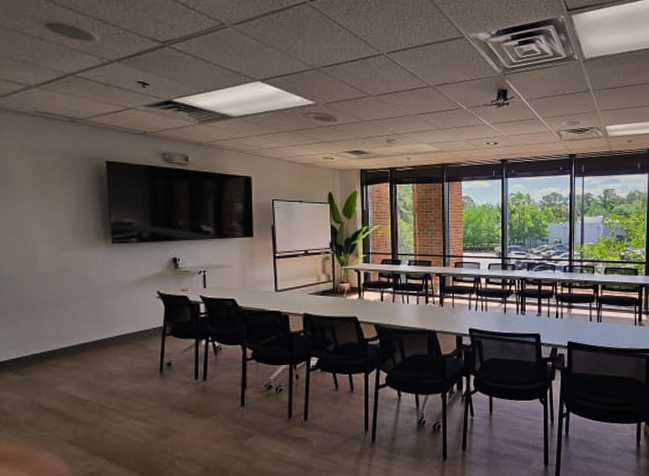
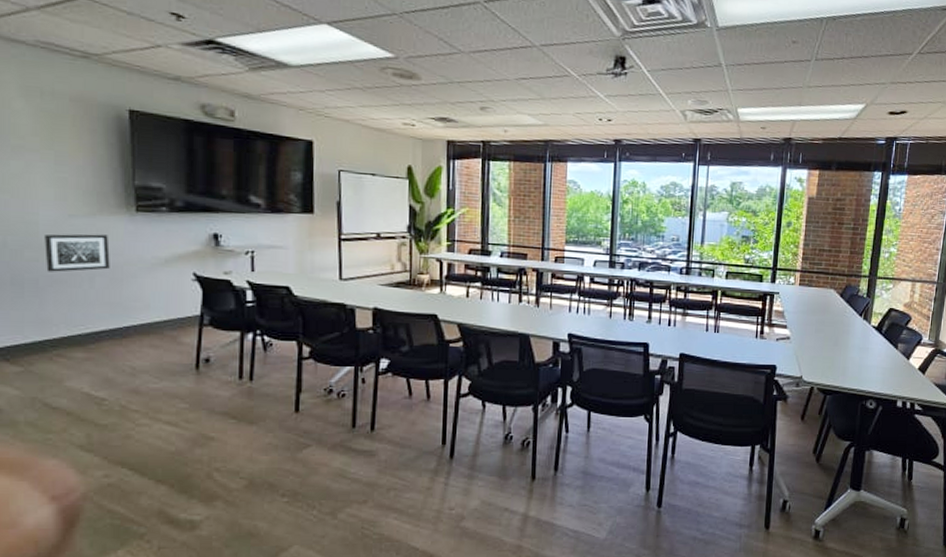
wall art: none [41,263,92,296] -> present [45,234,110,272]

